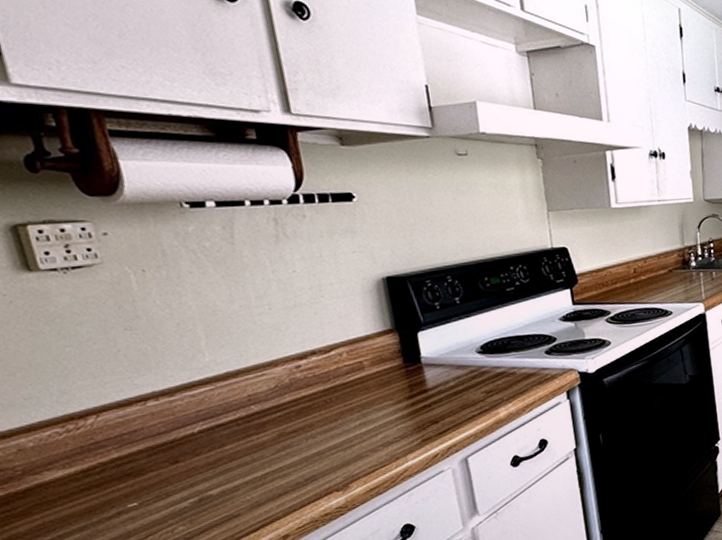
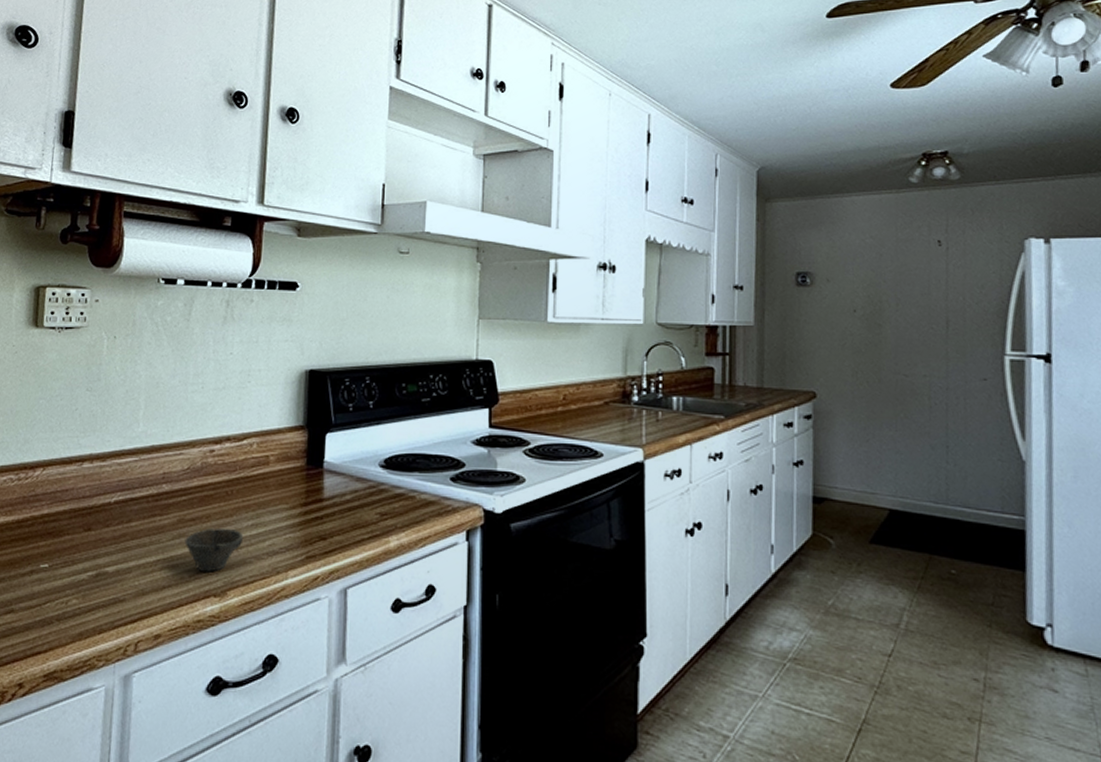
cup: none [291,431,355,474] -> present [184,528,244,572]

